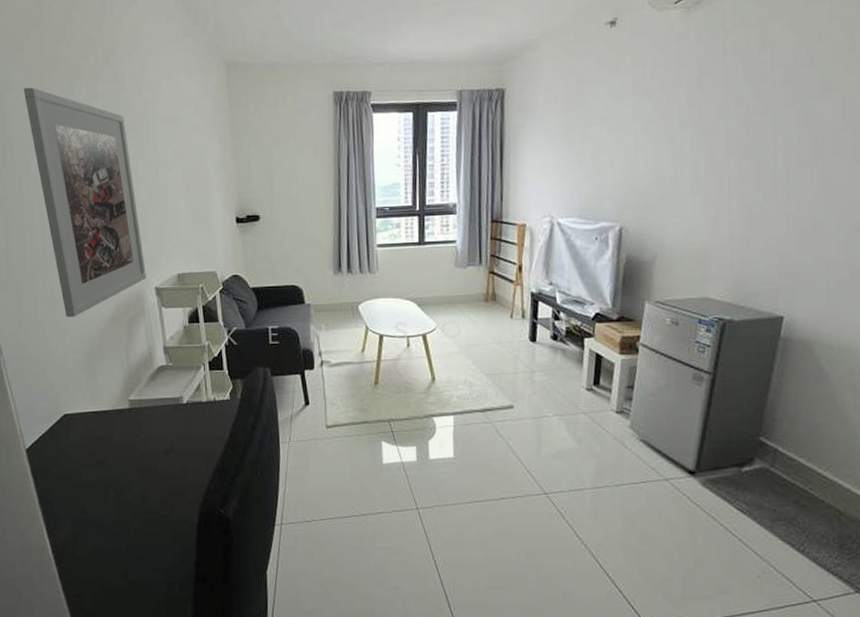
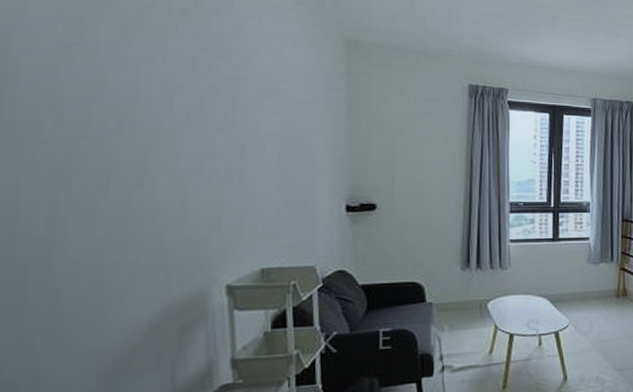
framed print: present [23,87,146,317] -> none [45,28,215,327]

